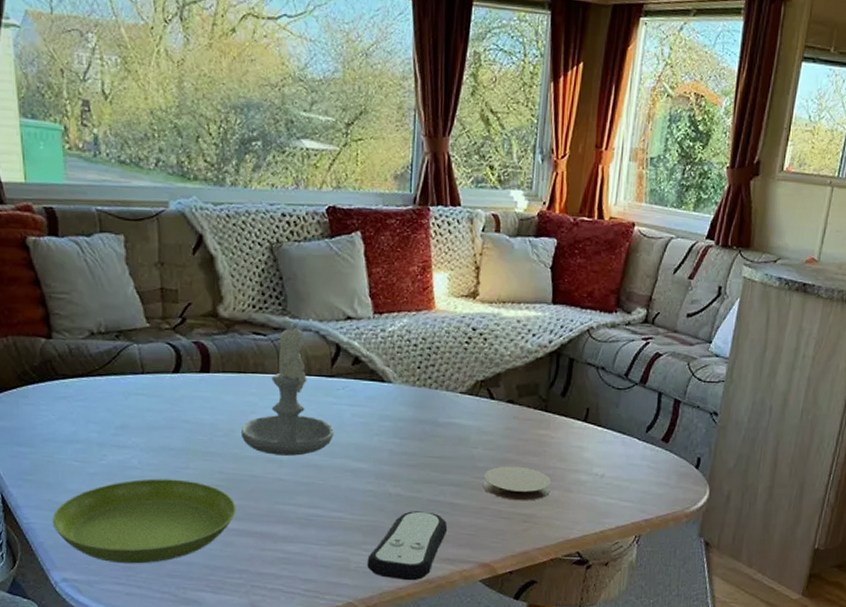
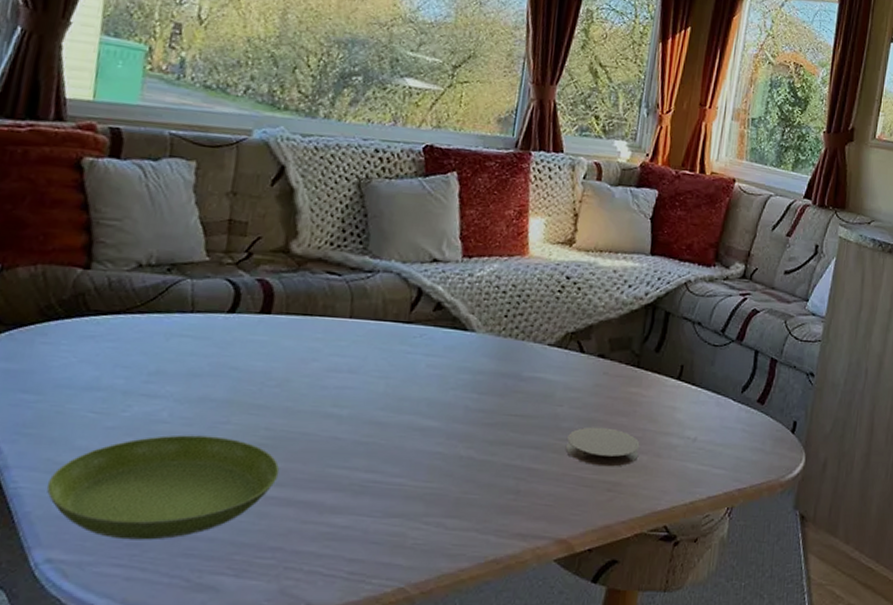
candle: present [240,323,334,456] -> none [297,263,405,411]
remote control: present [367,511,448,581] -> none [426,477,523,561]

